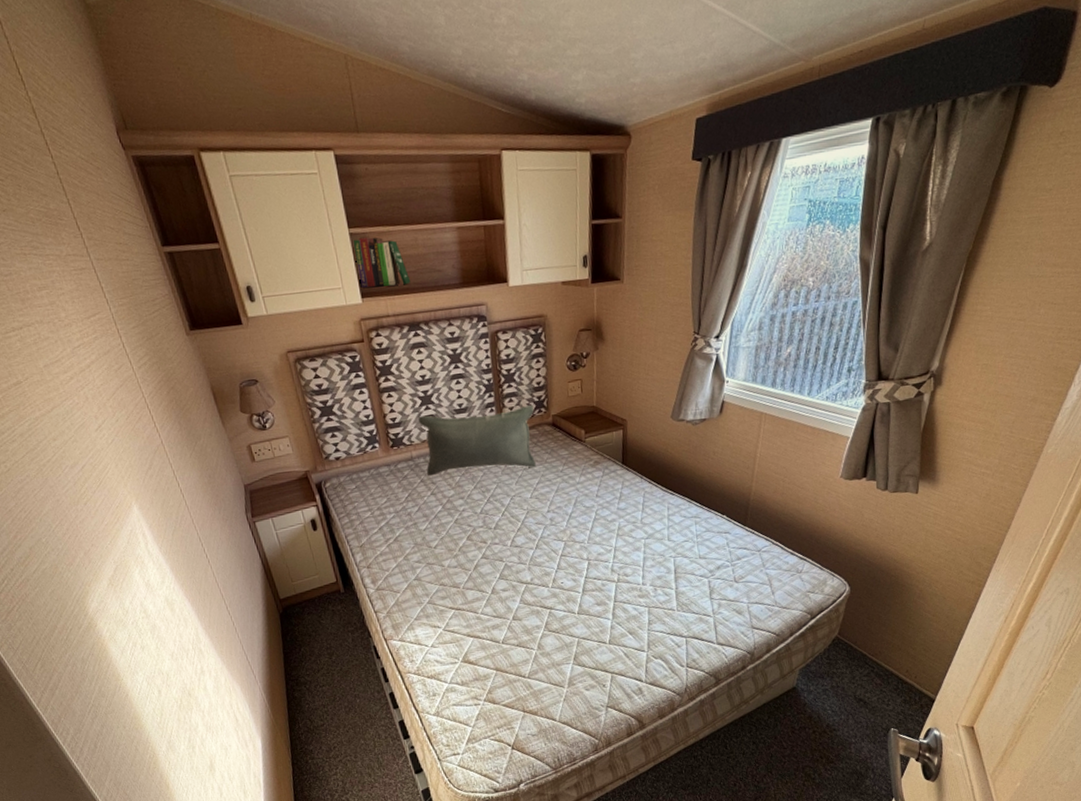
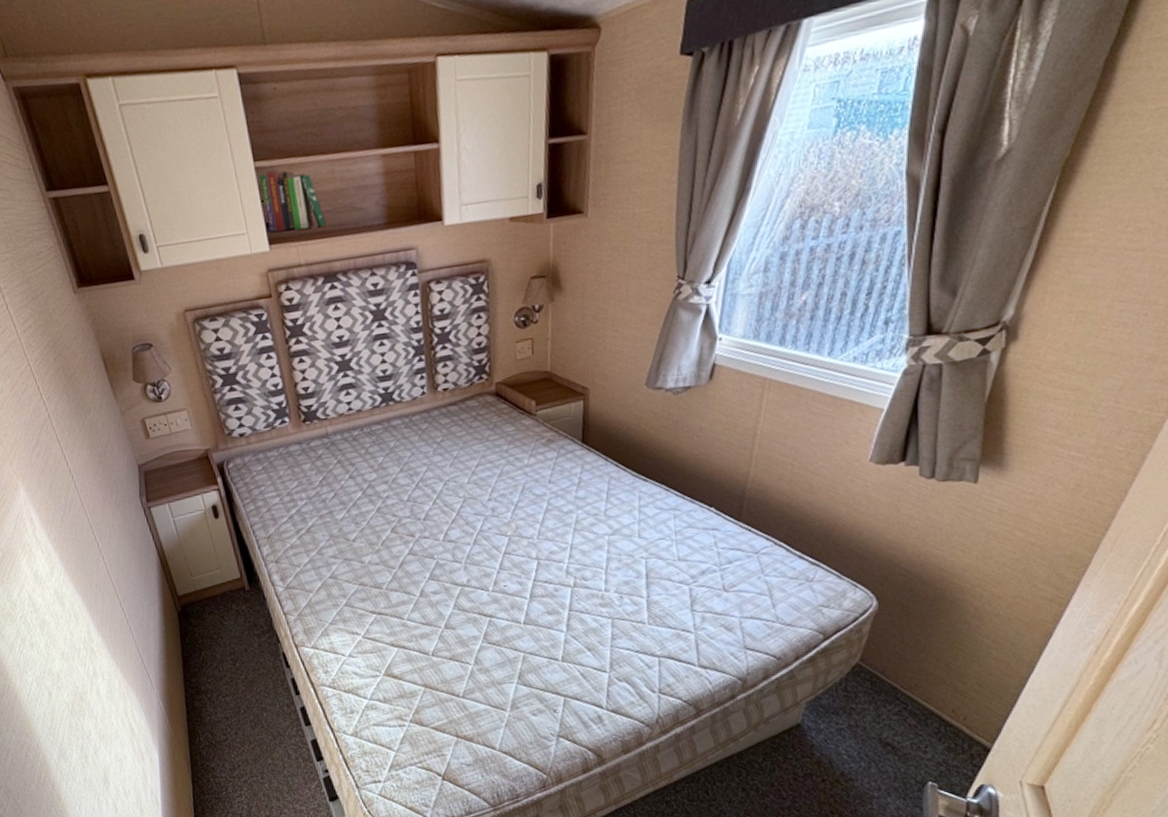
cushion: present [418,405,537,477] -> none [334,371,476,457]

